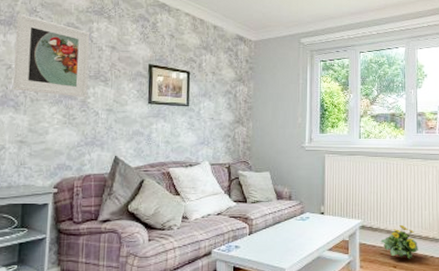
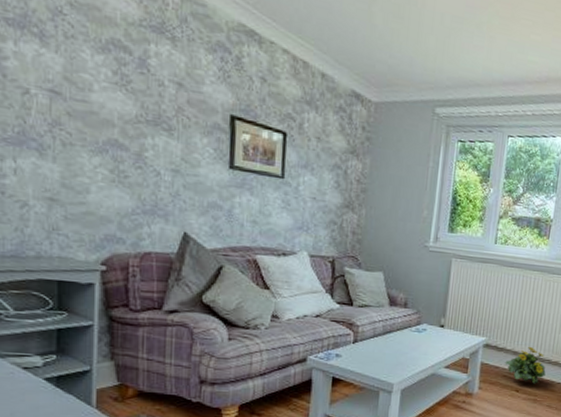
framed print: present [13,13,90,97] -> none [32,12,146,150]

